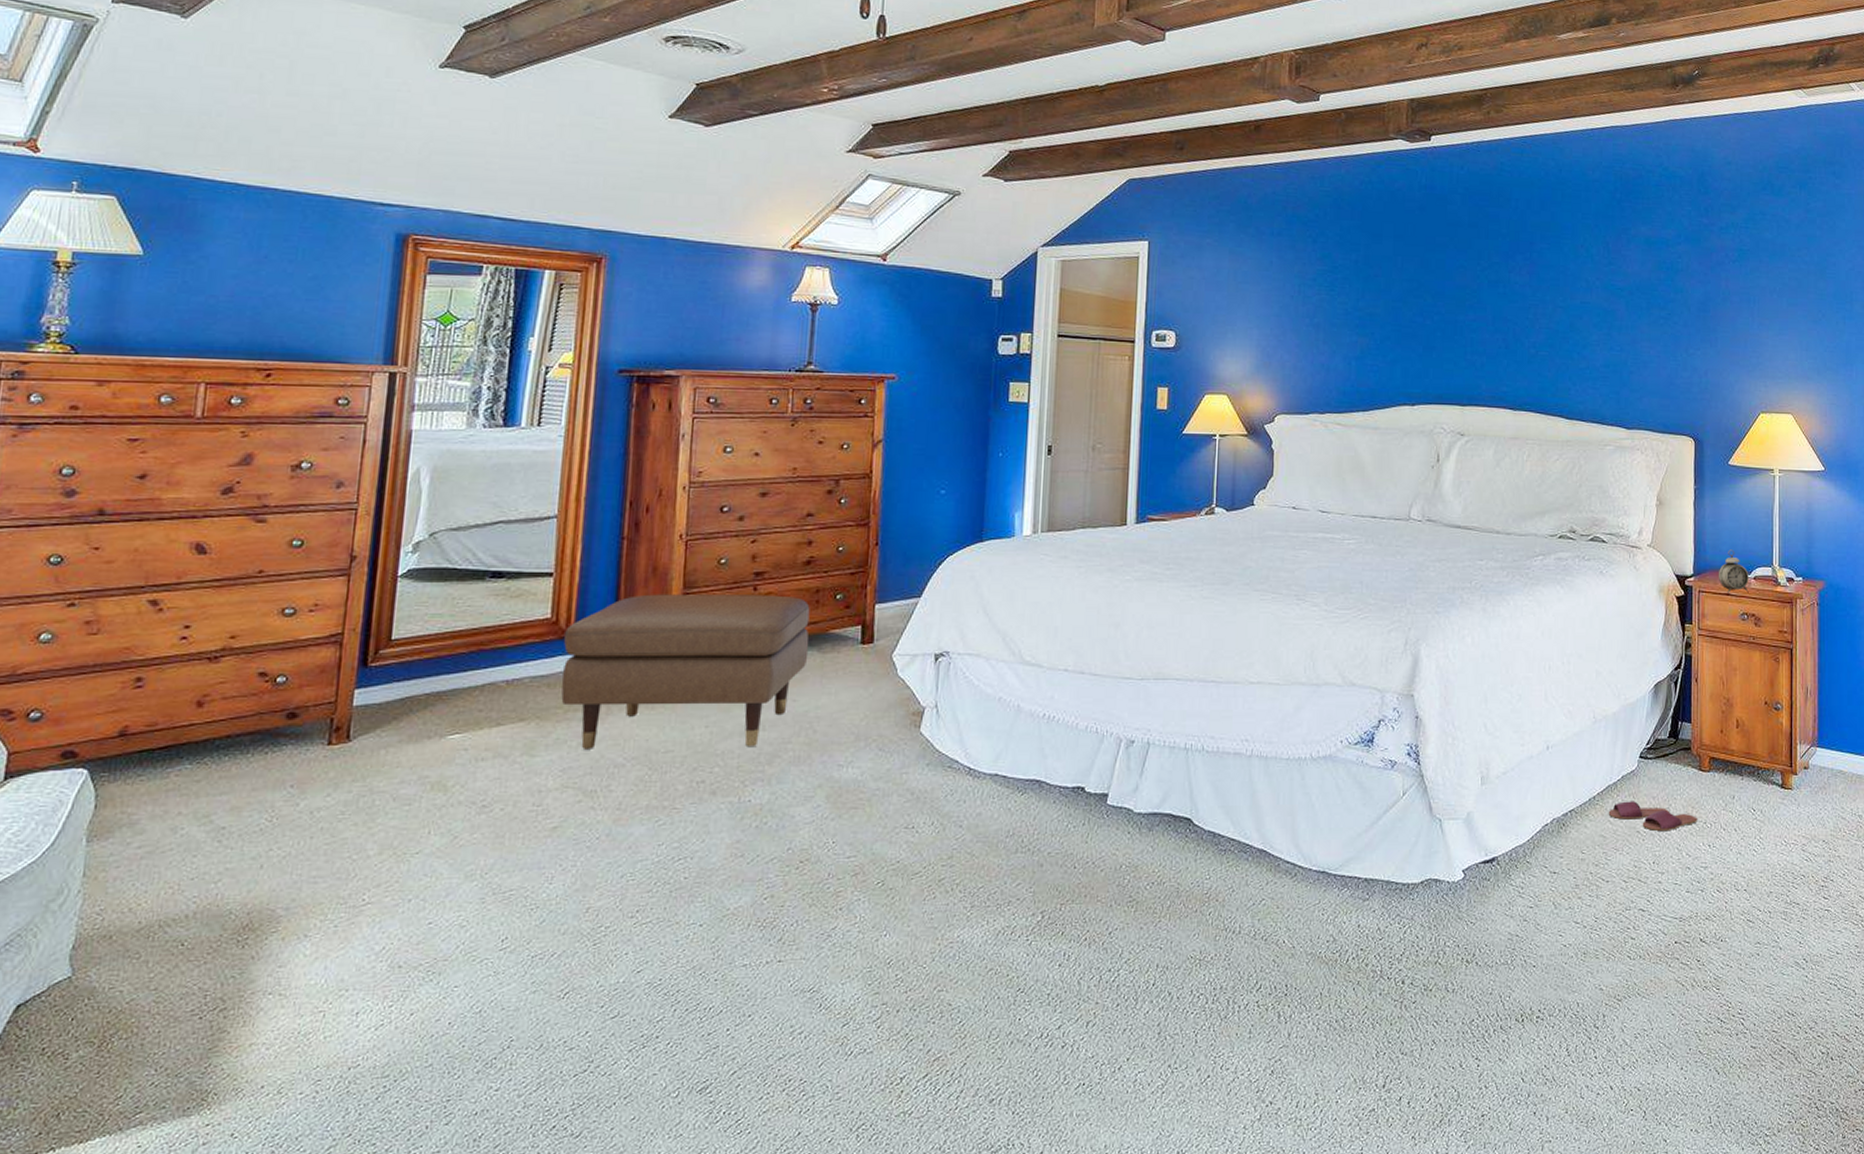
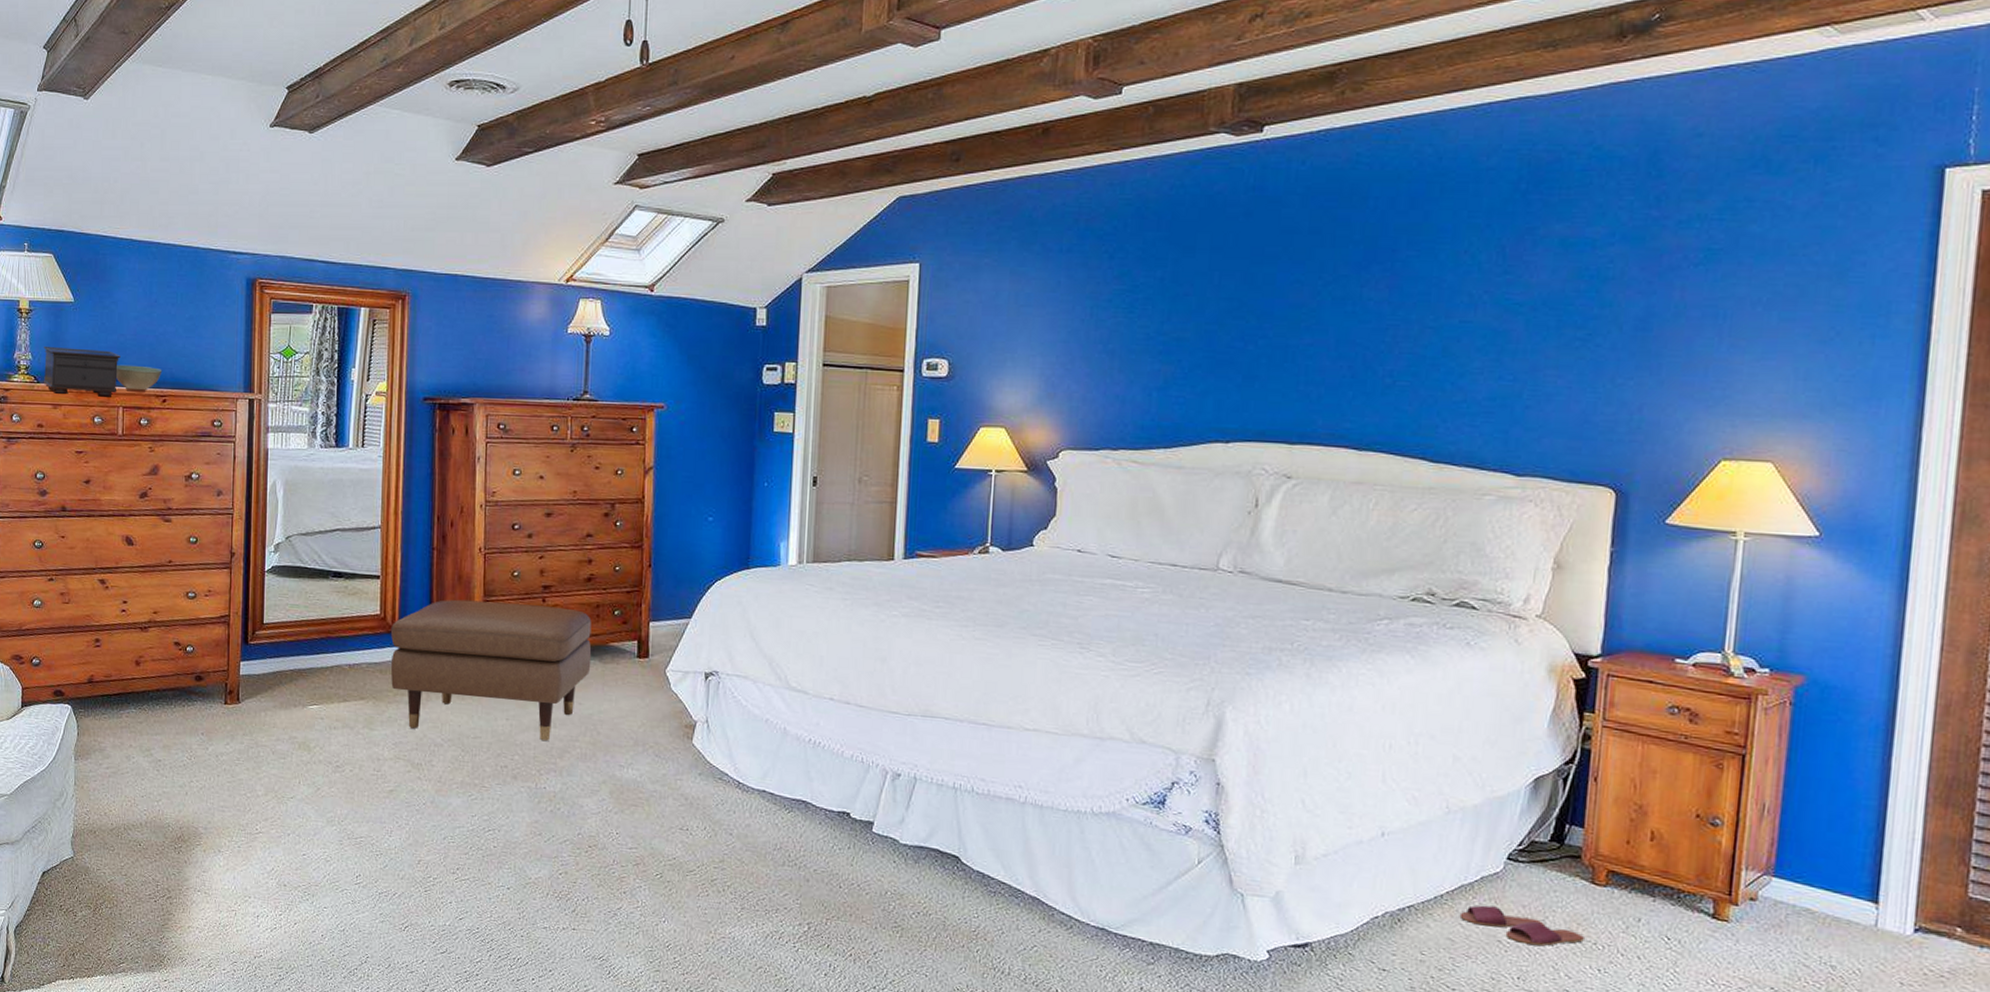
jewelry box: none [84,309,208,371] -> present [43,347,120,397]
bowl: none [197,331,269,367] -> present [115,364,163,394]
alarm clock: present [1718,549,1749,593] -> none [1637,628,1686,681]

